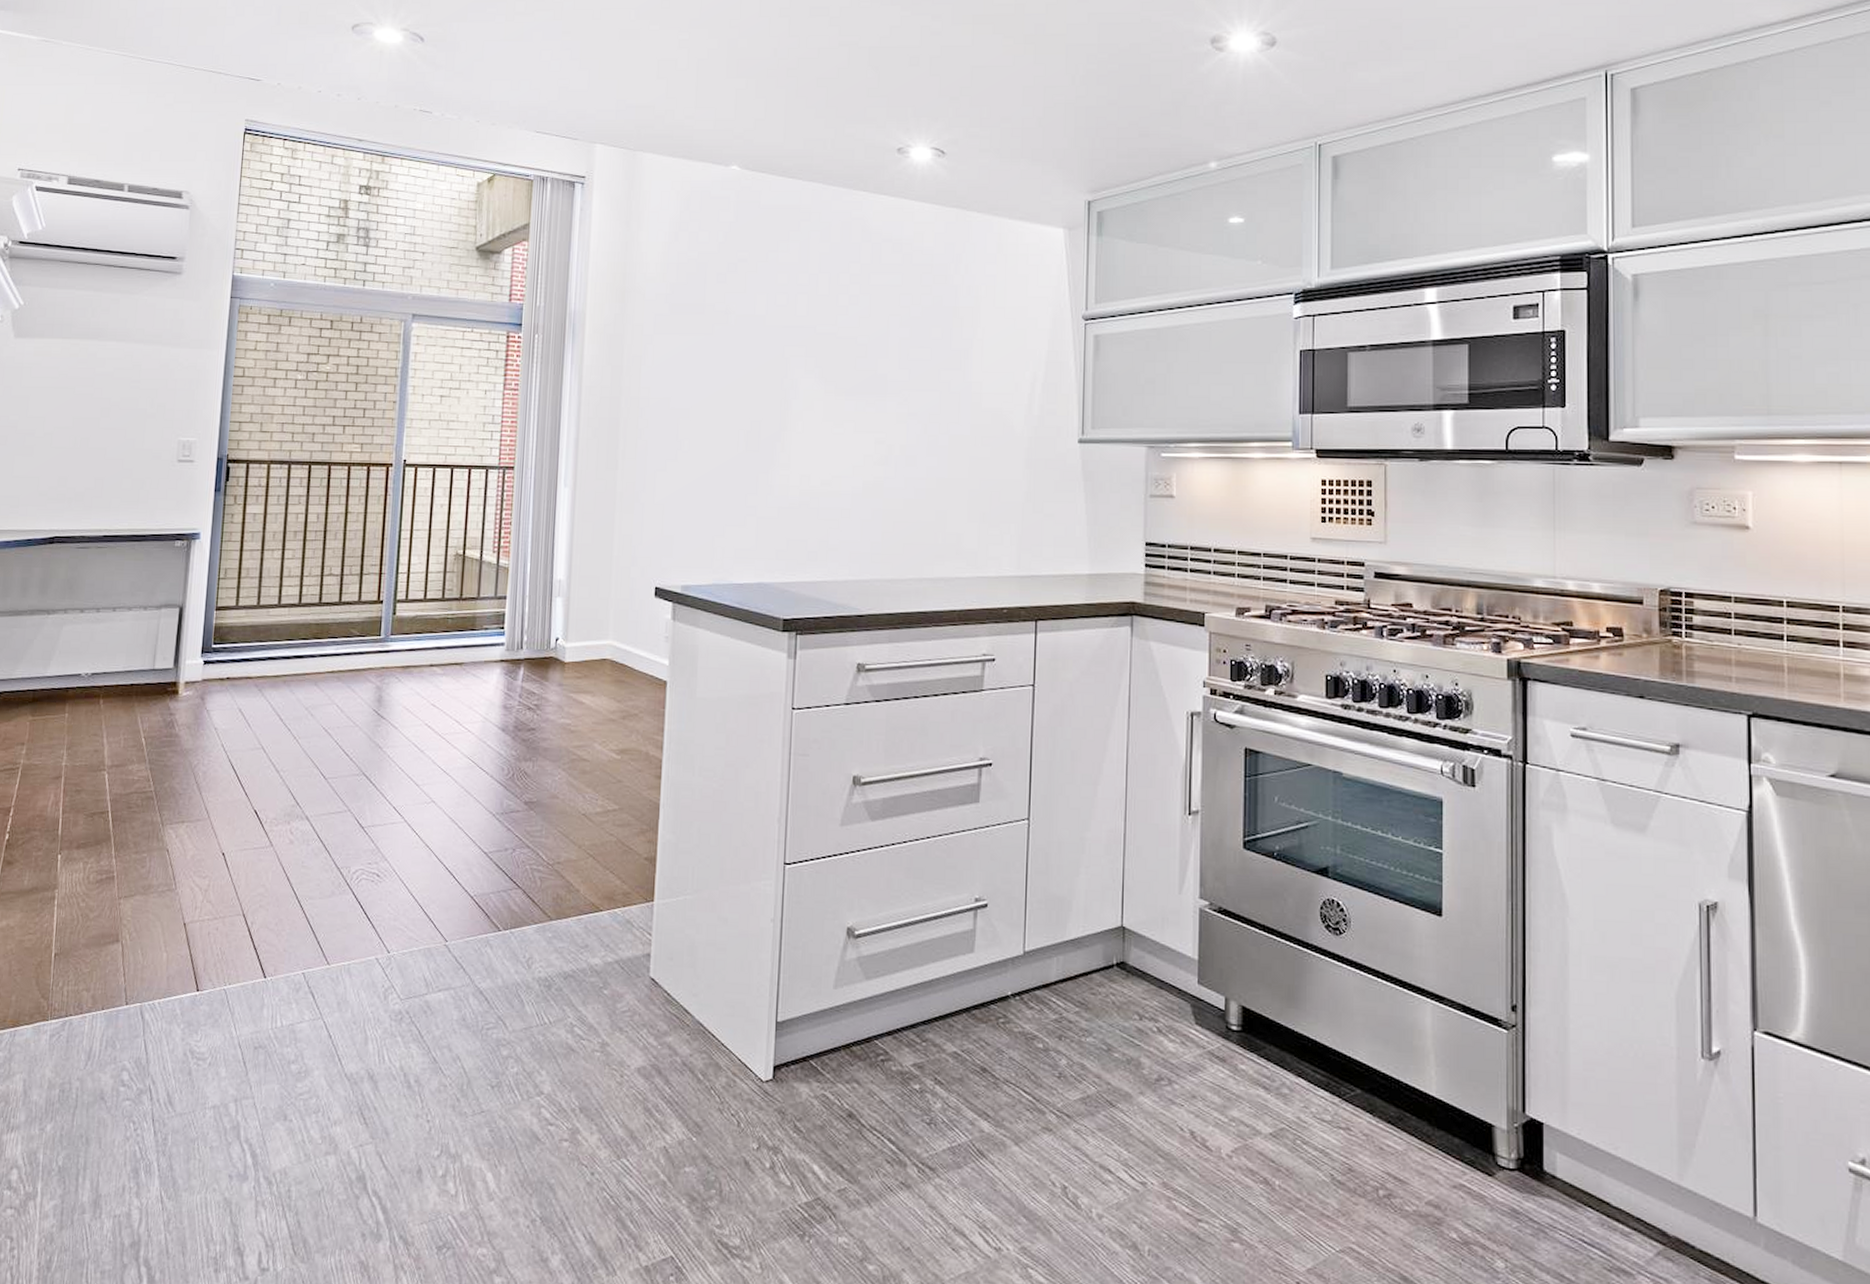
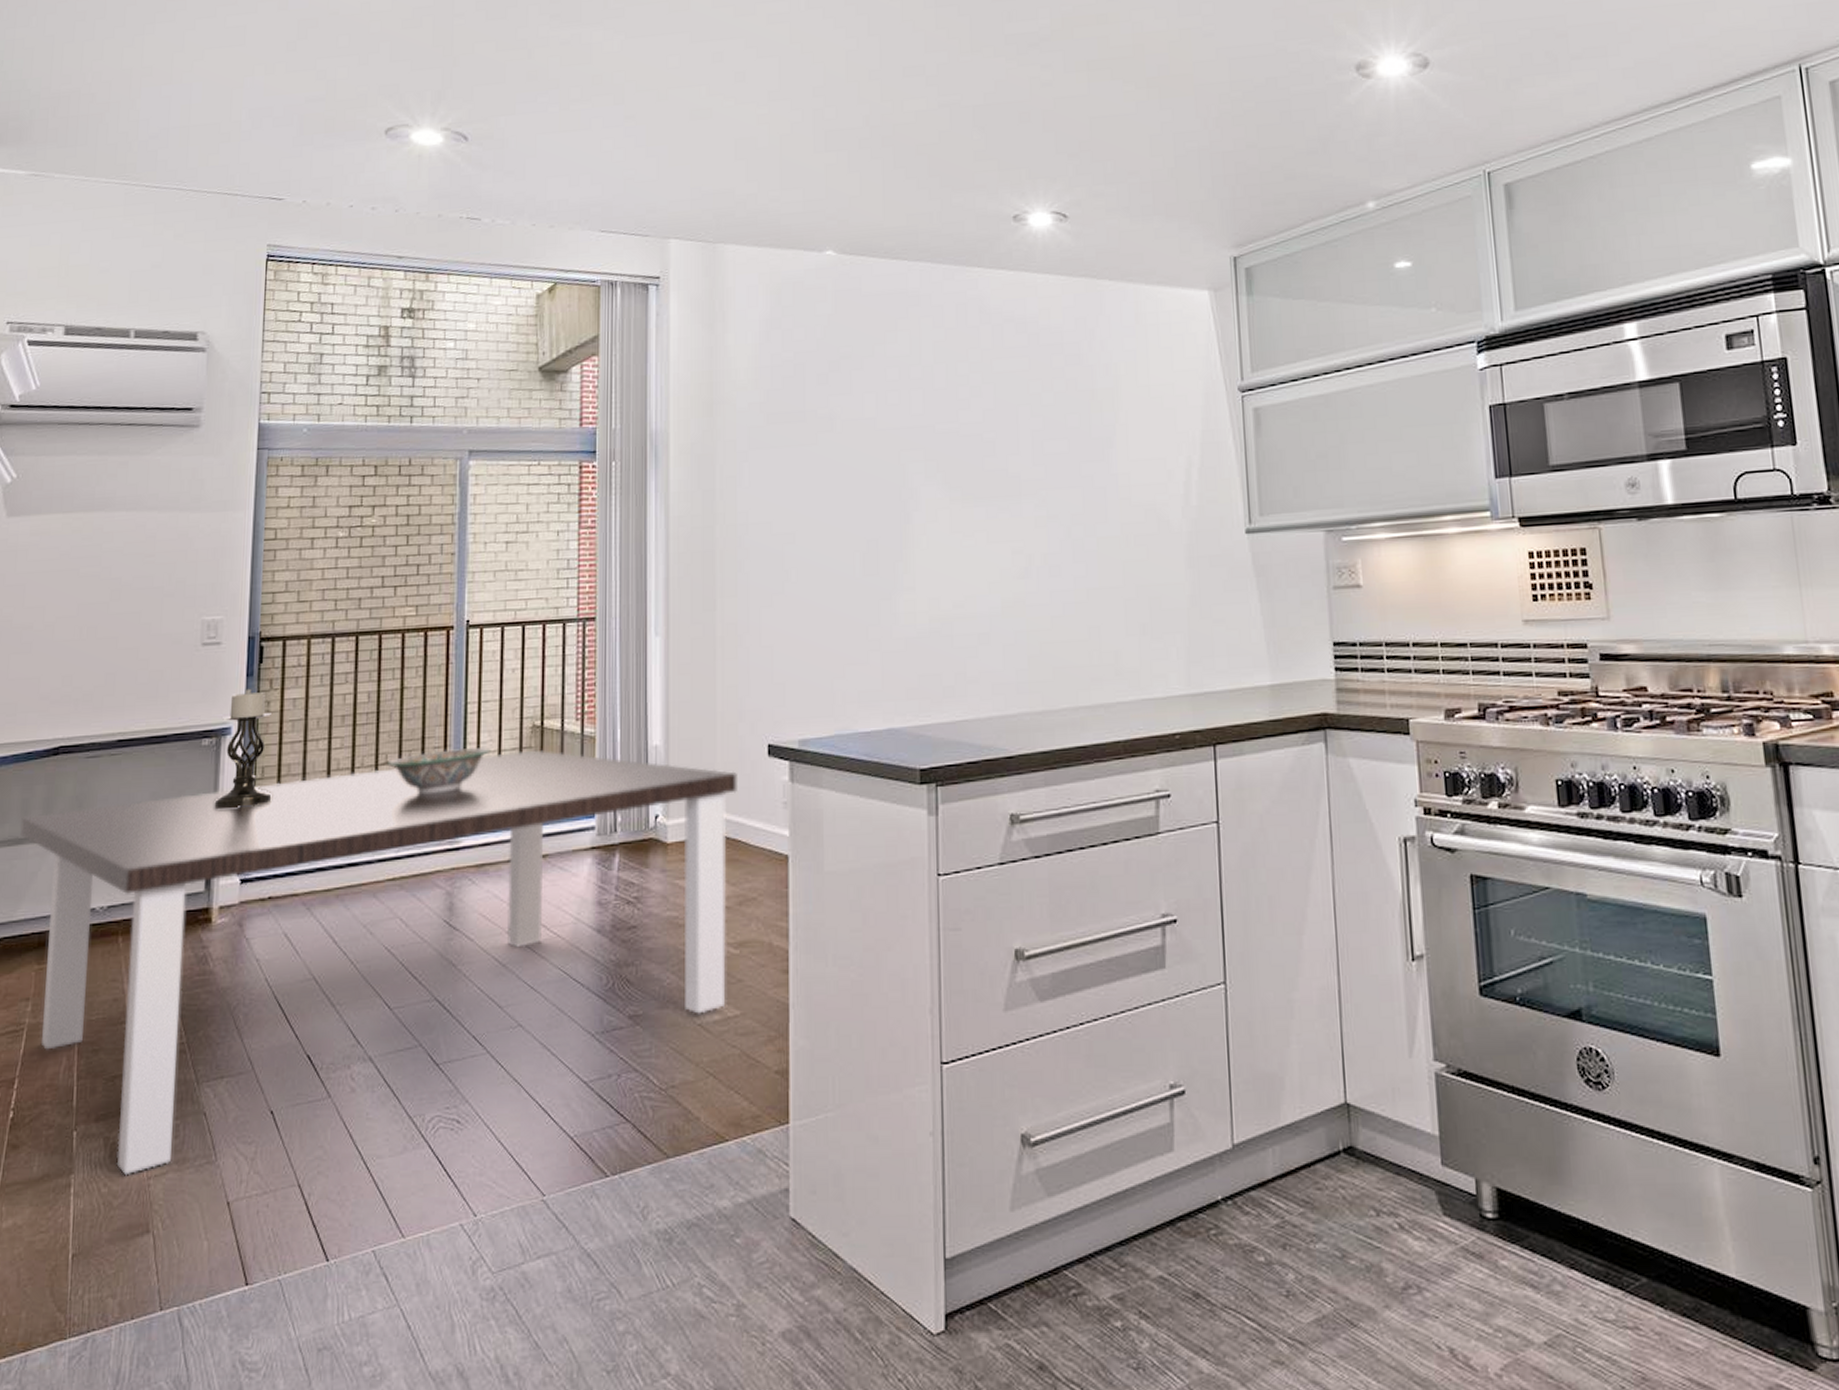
dining table: none [20,574,627,895] -> present [20,749,737,1176]
candle holder: none [182,501,235,601] -> present [213,688,273,809]
decorative bowl: none [331,567,419,604] -> present [387,746,491,795]

